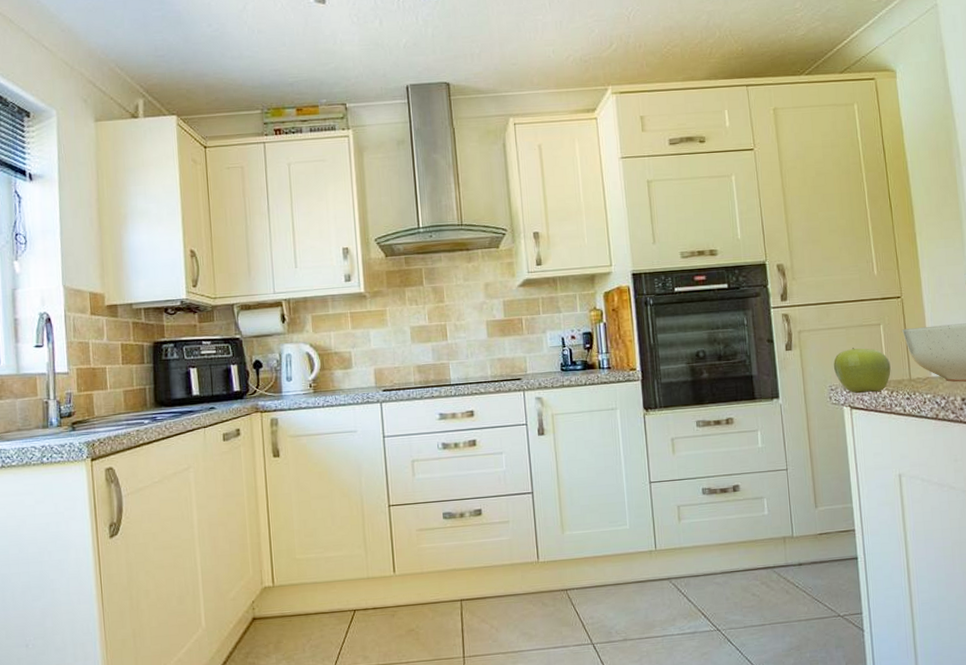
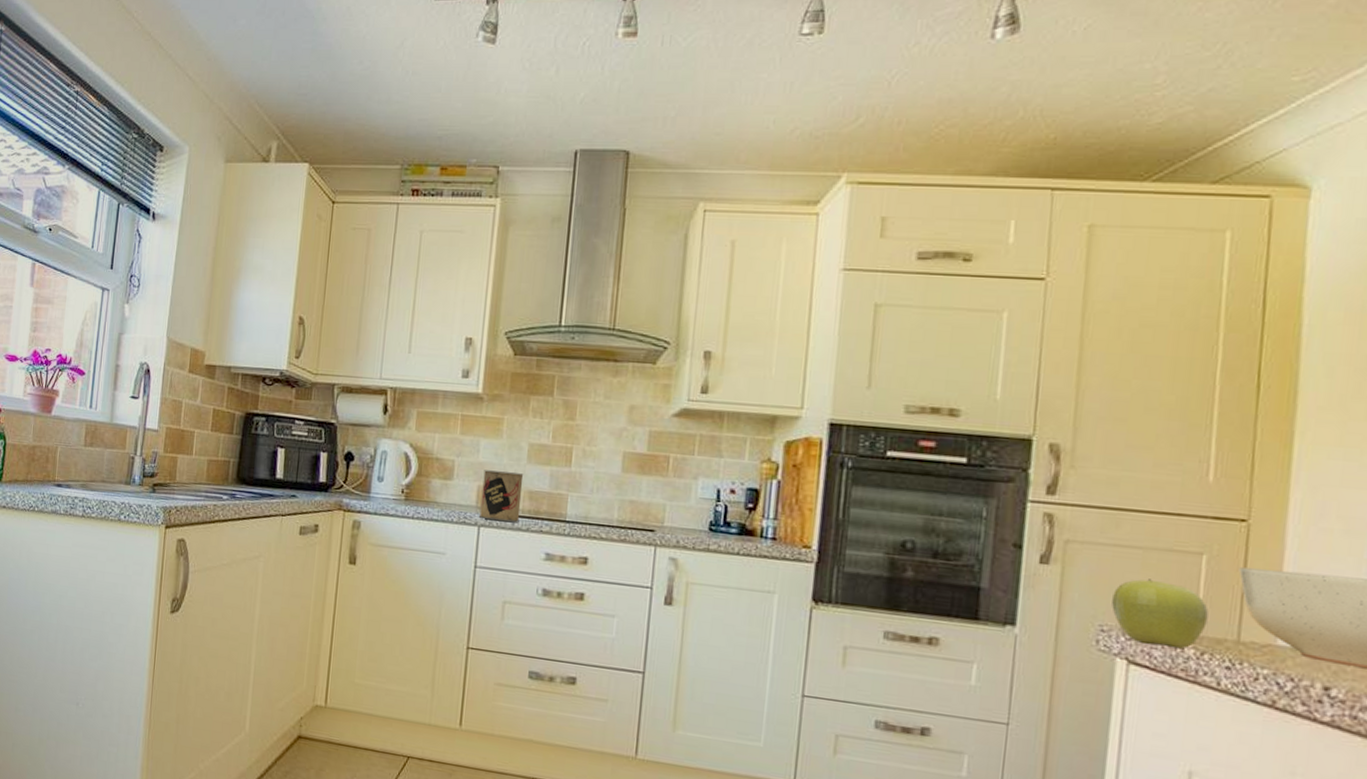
tin can: none [377,352,414,396] -> present [479,470,524,523]

